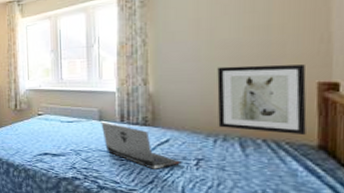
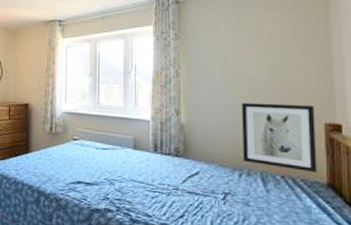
laptop computer: present [101,120,182,169] -> none [135,149,210,203]

